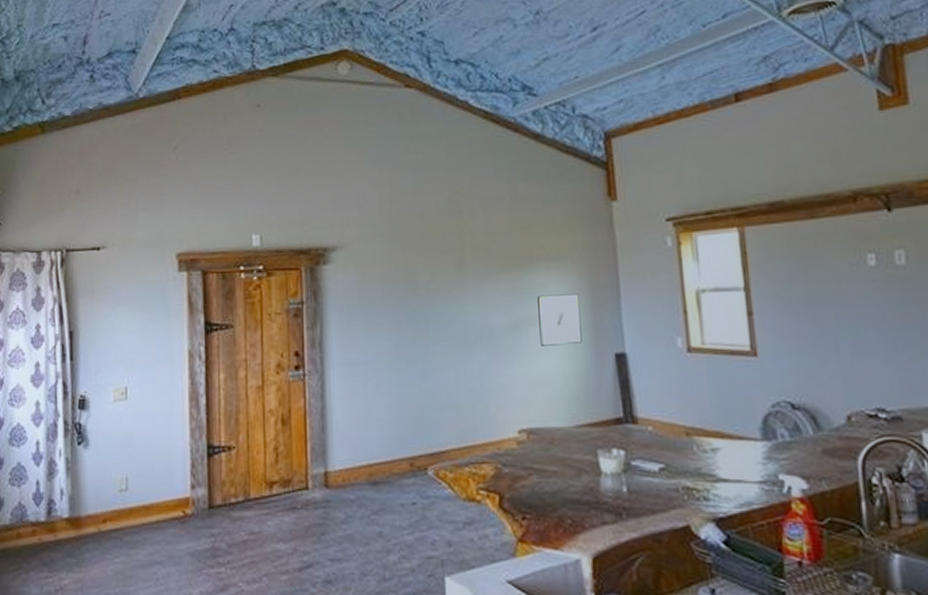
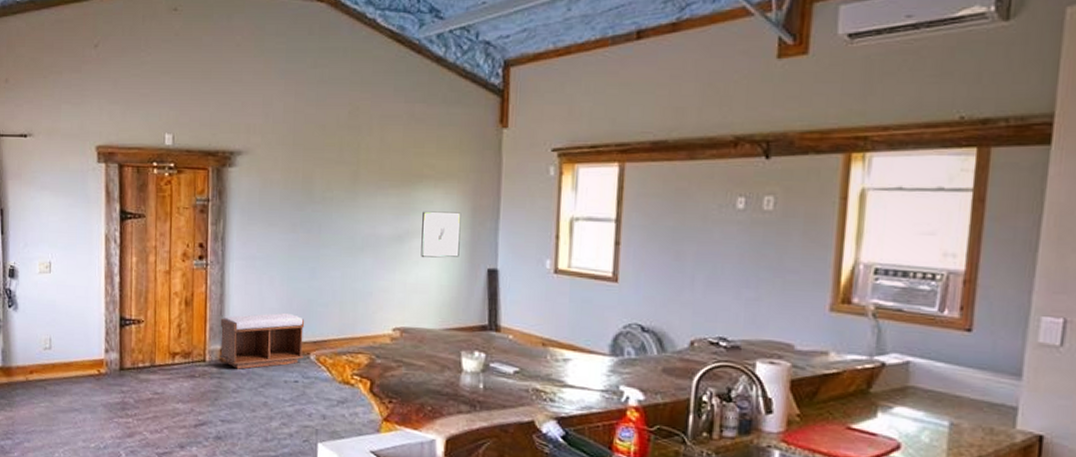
bench: none [322,423,420,495] -> present [220,312,305,369]

